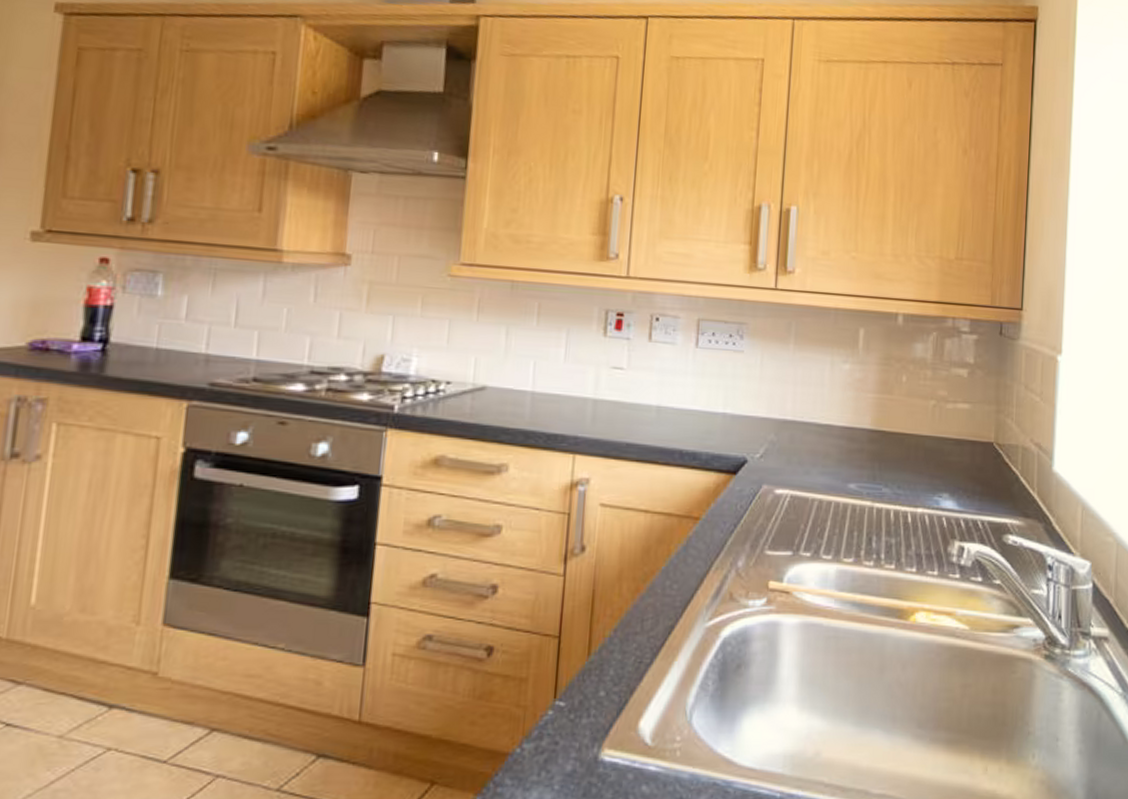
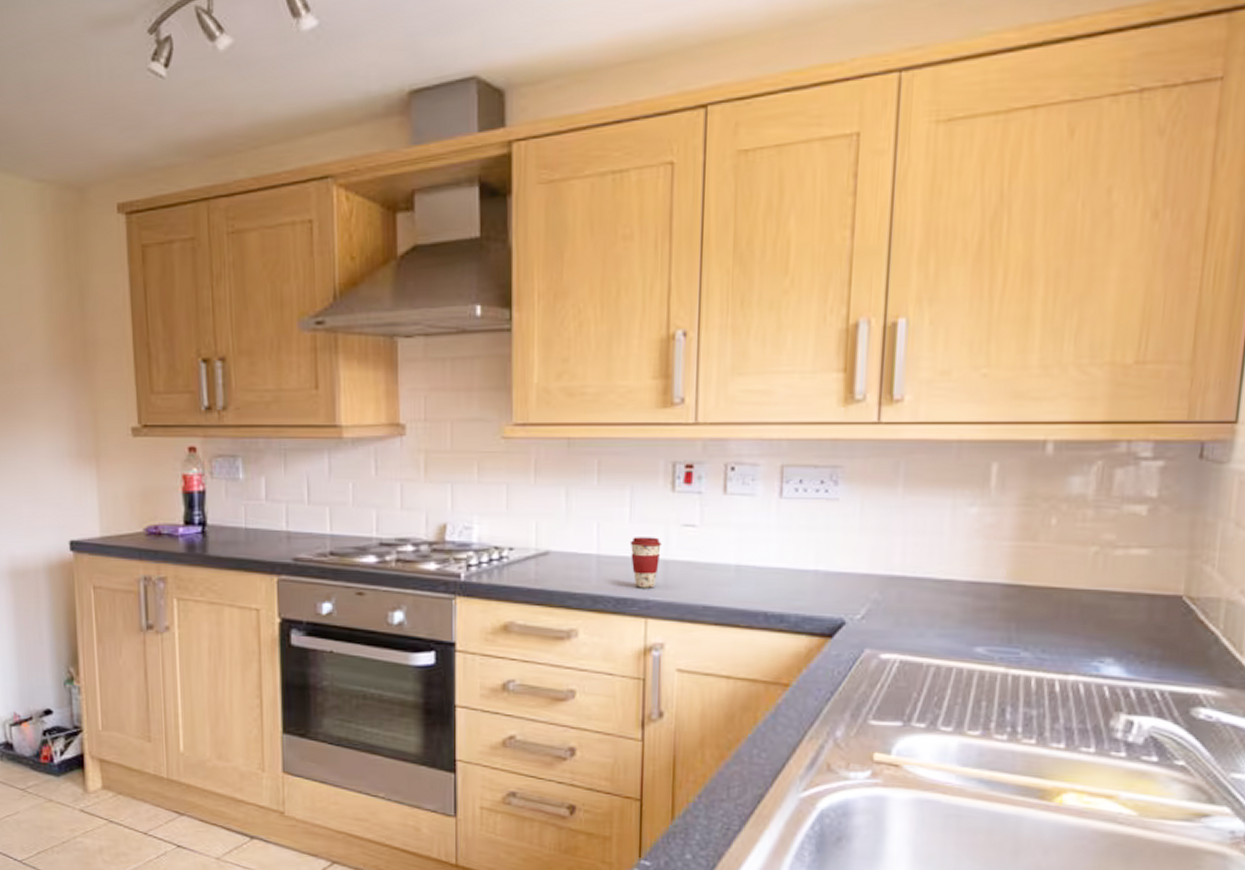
coffee cup: none [563,376,592,426] -> present [629,537,661,588]

